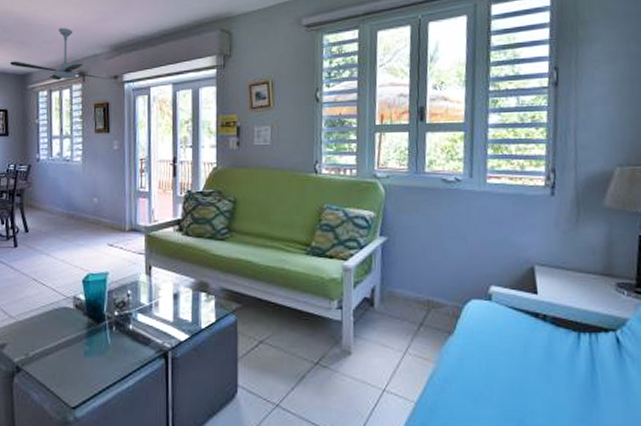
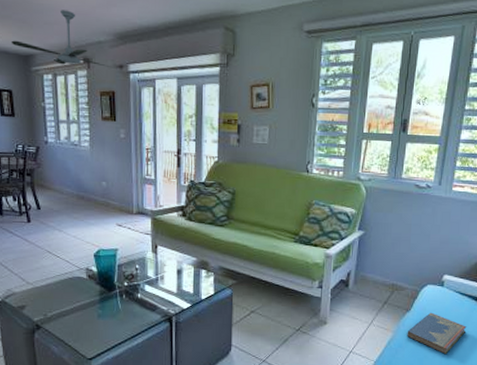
hardcover book: none [452,335,529,392] -> present [407,312,467,355]

